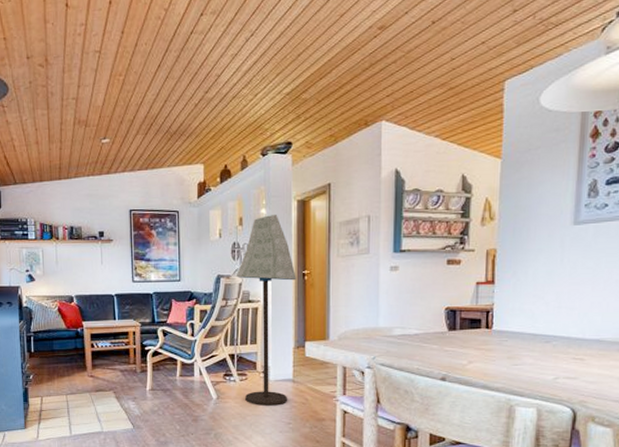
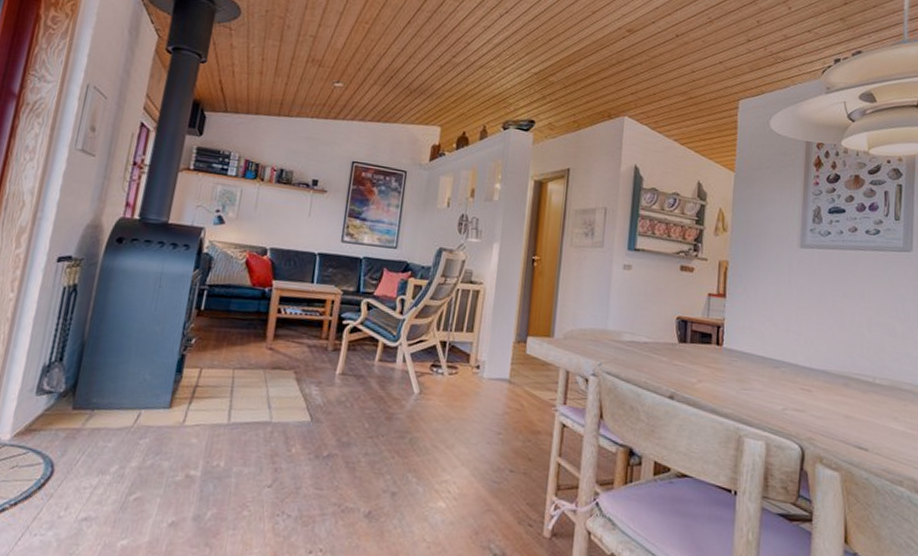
floor lamp: present [236,215,296,406] -> none [452,191,525,410]

